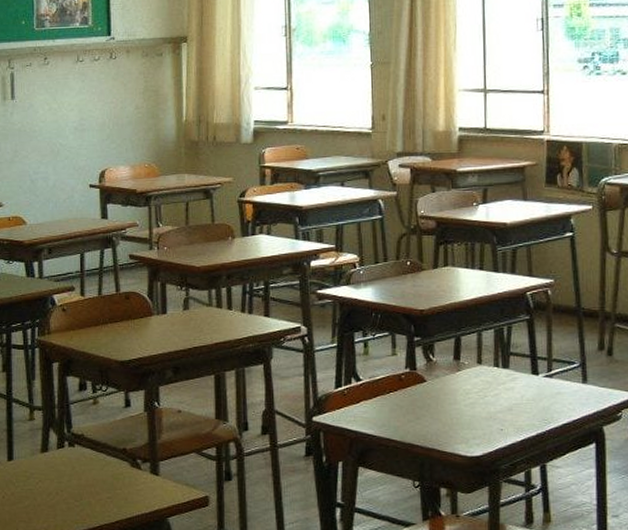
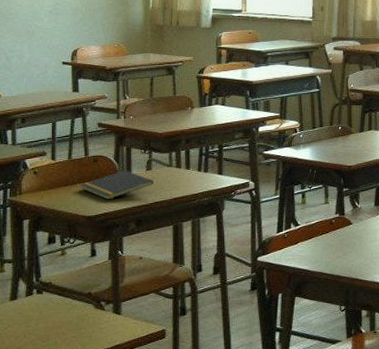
notepad: none [112,309,192,343] -> present [81,170,154,200]

